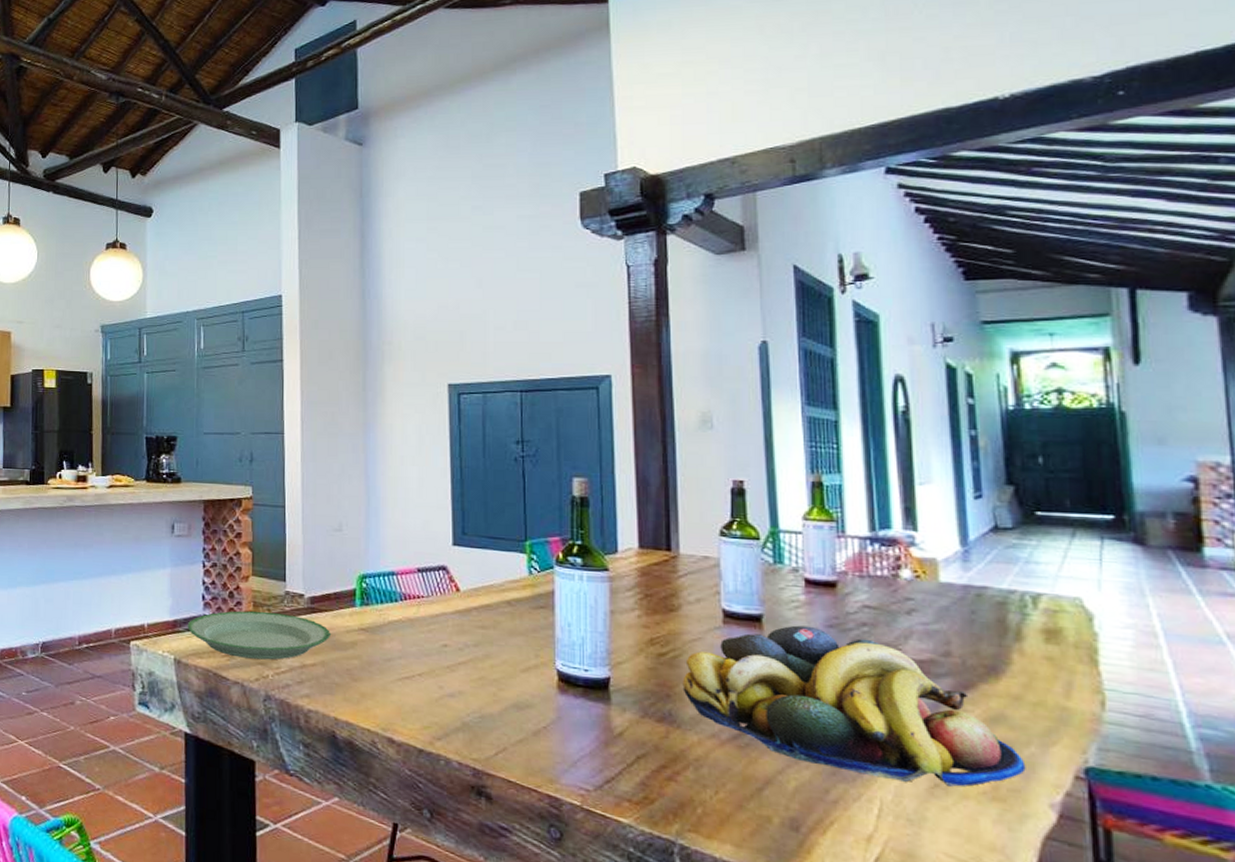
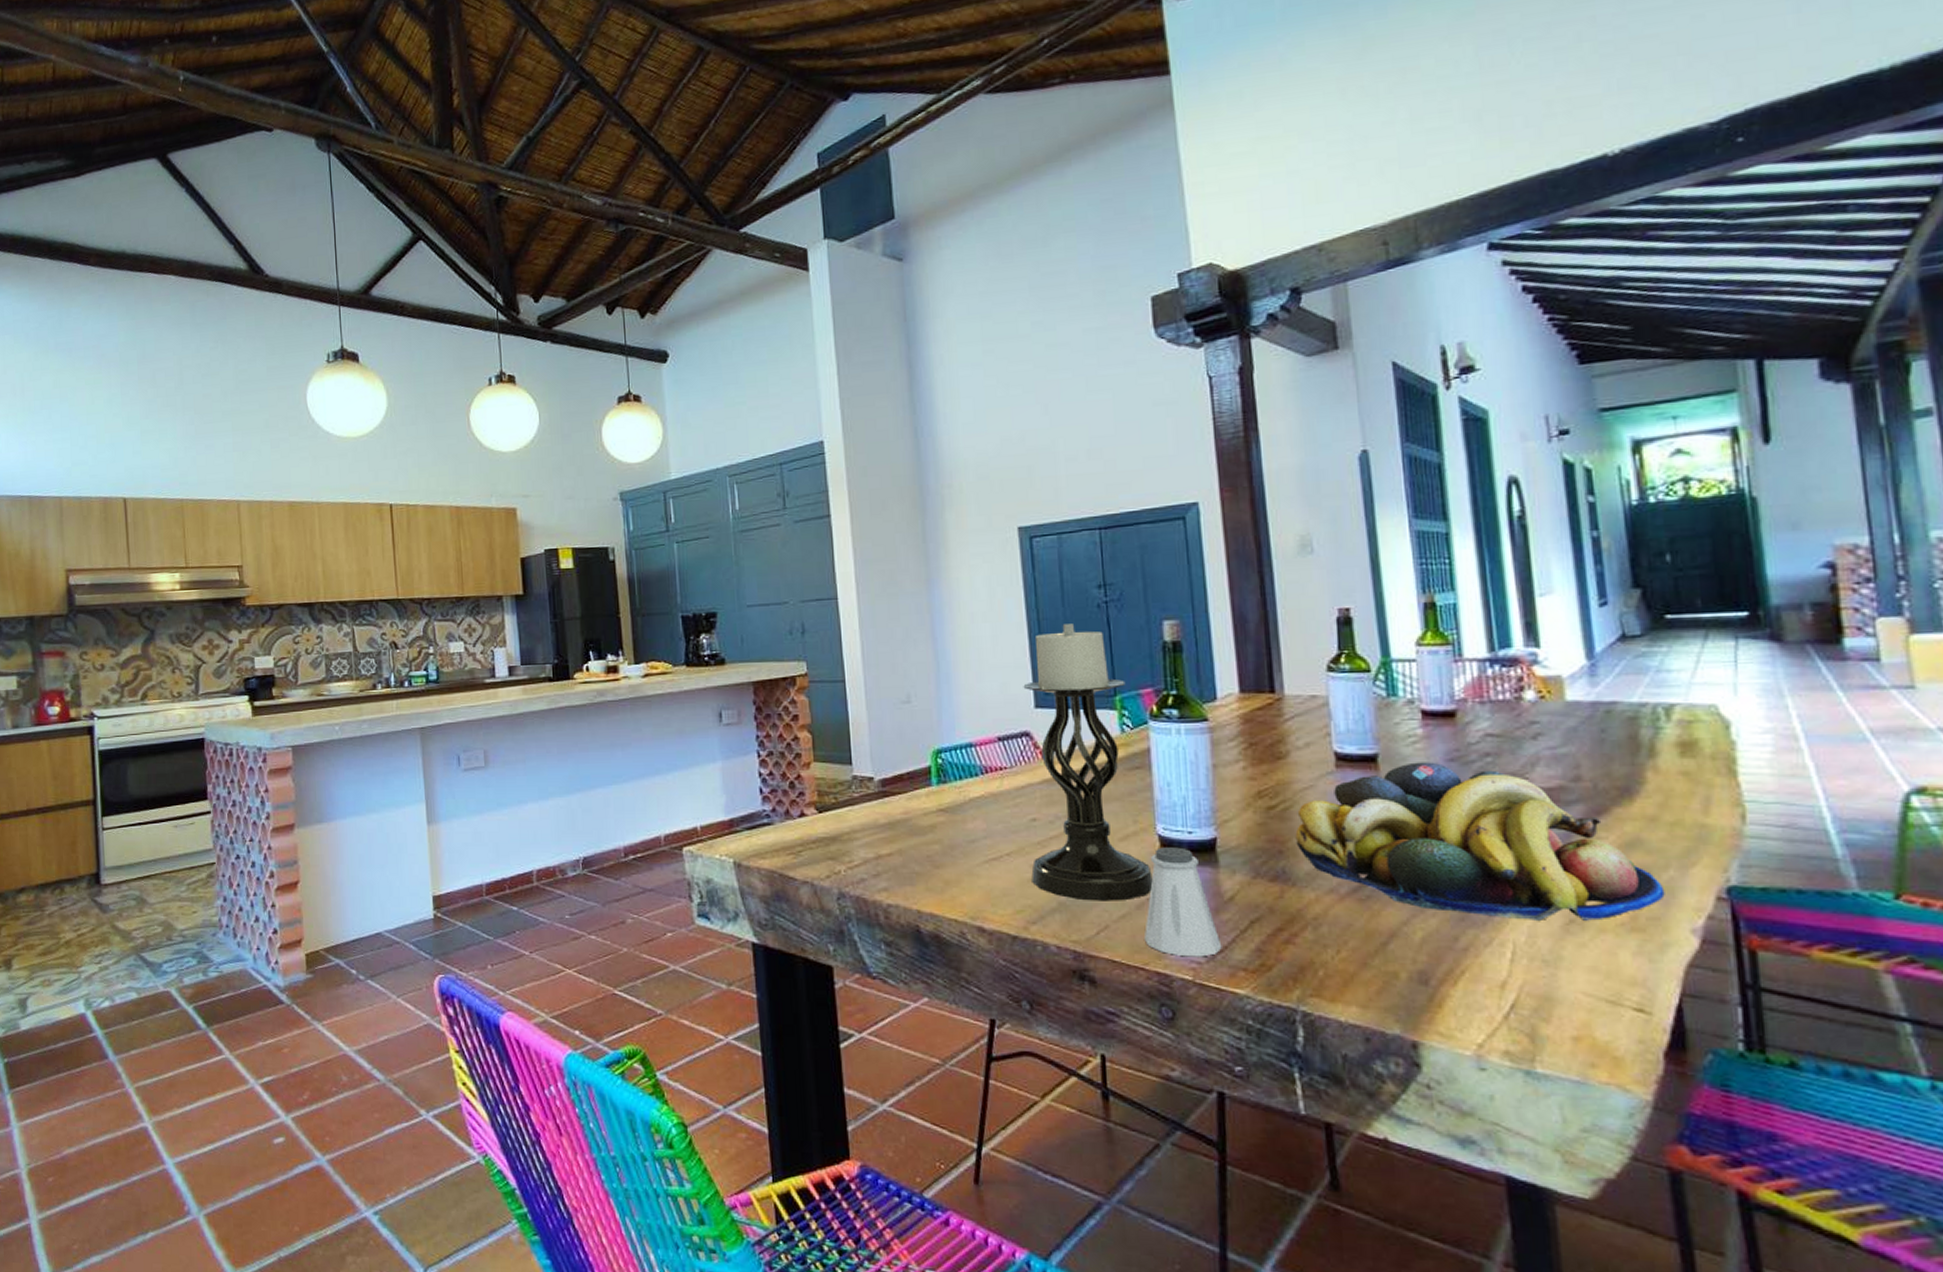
plate: present [187,611,332,660] -> none [745,800,908,854]
candle holder: none [440,473,550,726] -> present [1023,624,1153,901]
saltshaker: none [539,681,609,785] -> present [1144,847,1222,957]

